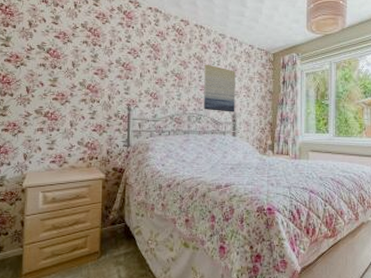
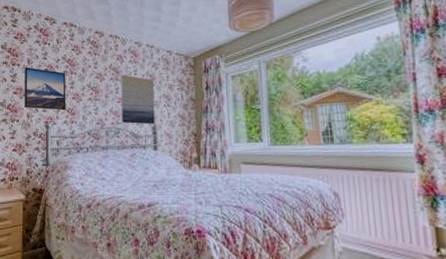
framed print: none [106,48,150,95] -> present [25,67,66,111]

